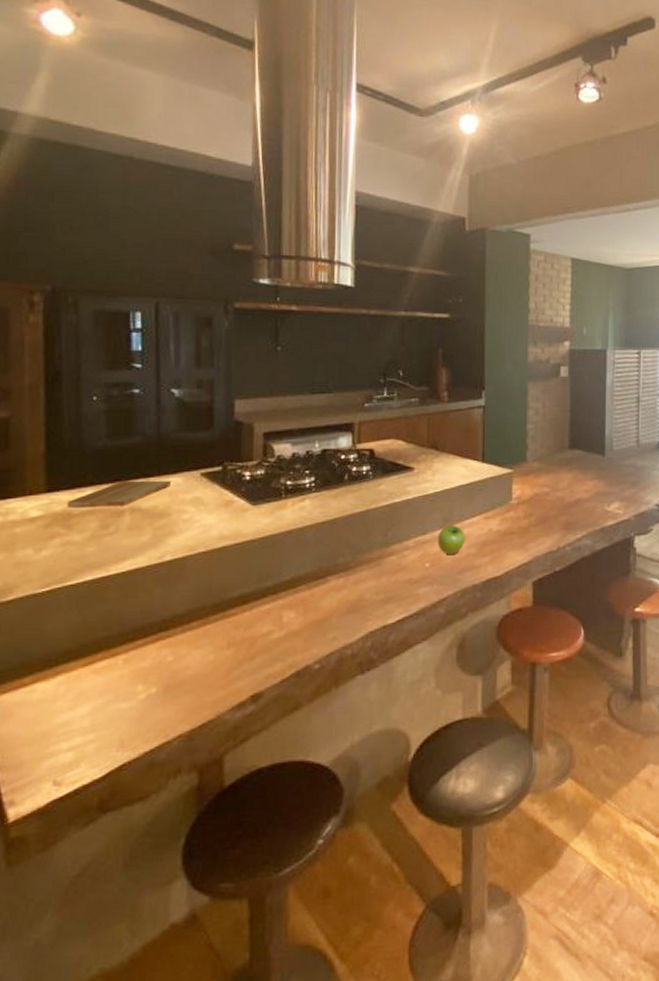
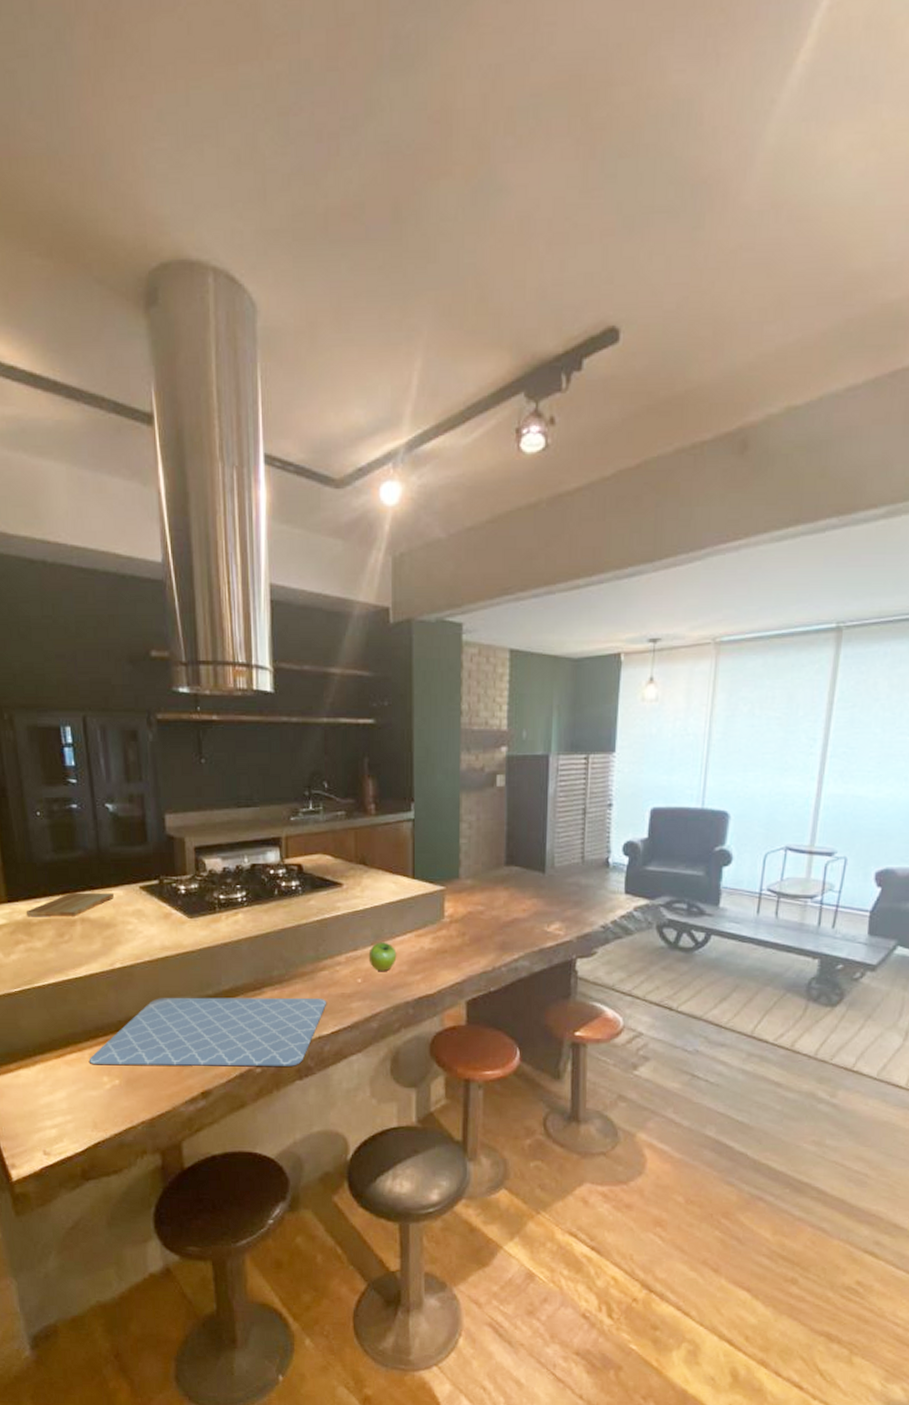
placemat: none [122,584,394,672] -> present [88,997,327,1067]

